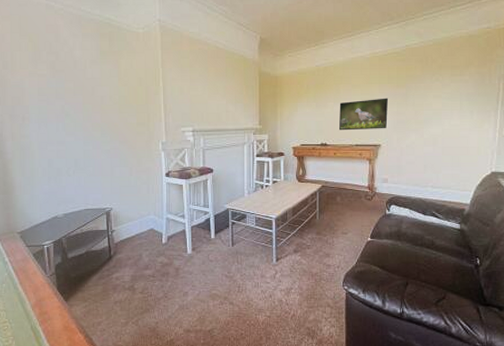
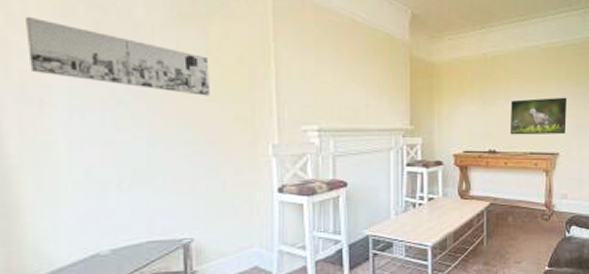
wall art: none [14,62,122,109] -> present [26,16,211,96]

